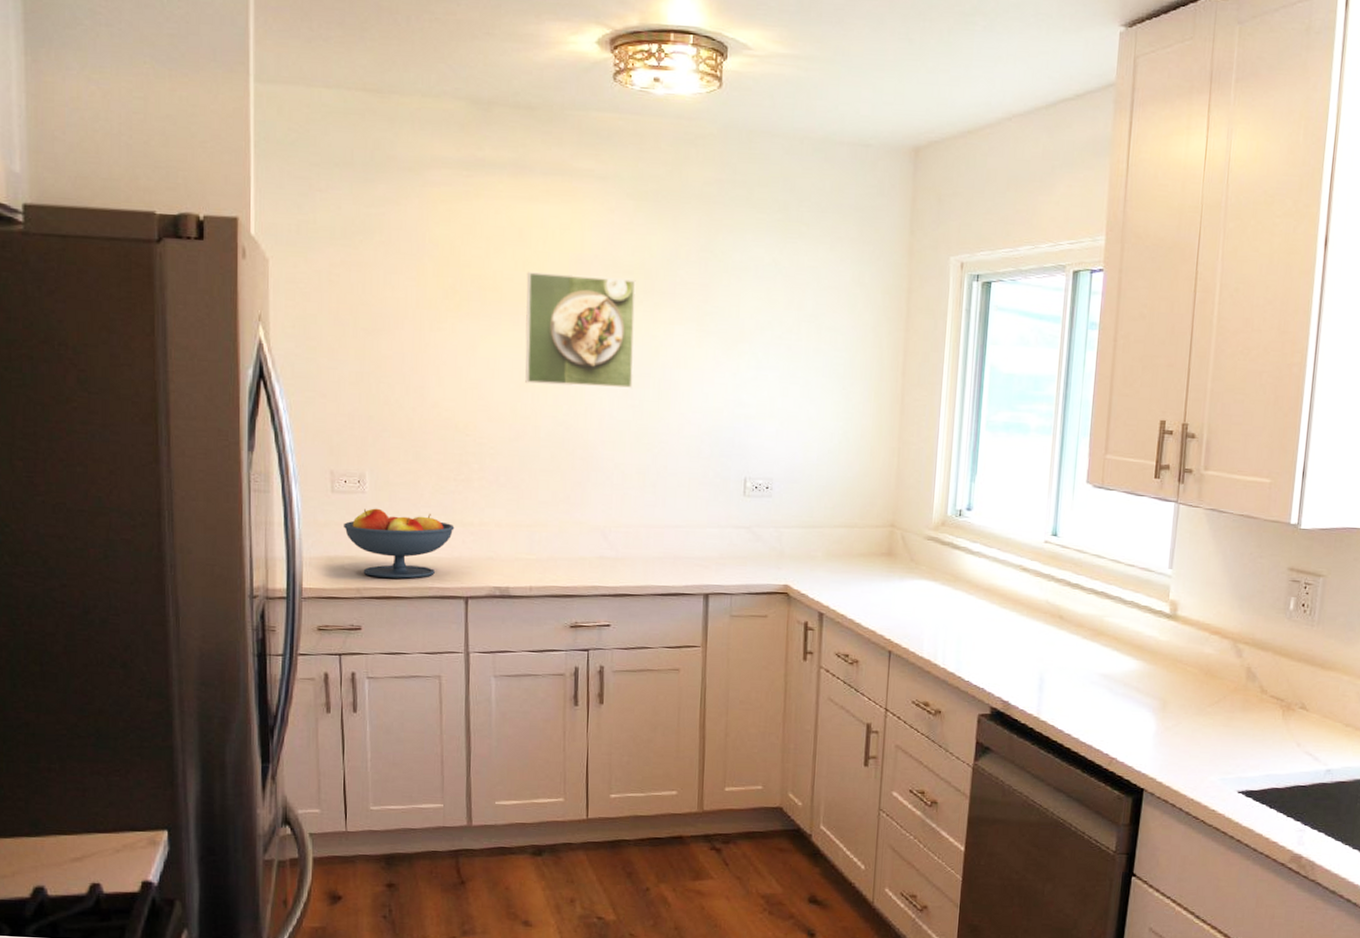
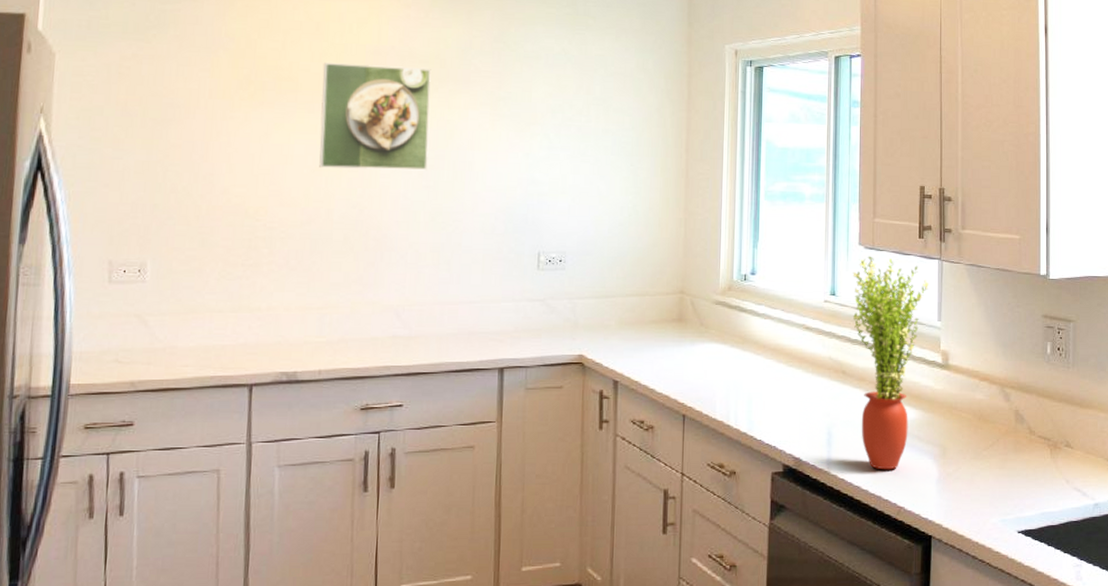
fruit bowl: present [344,508,455,579] -> none [120,297,241,369]
potted plant: none [1075,495,1163,720] -> present [853,256,930,470]

